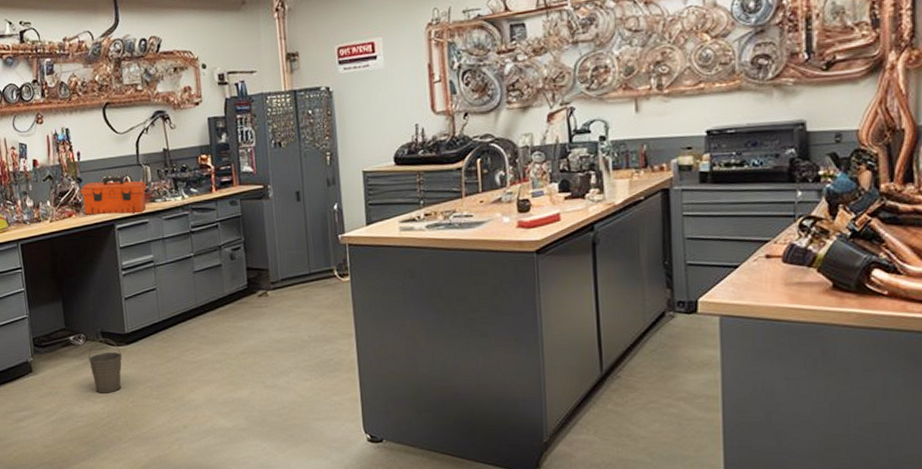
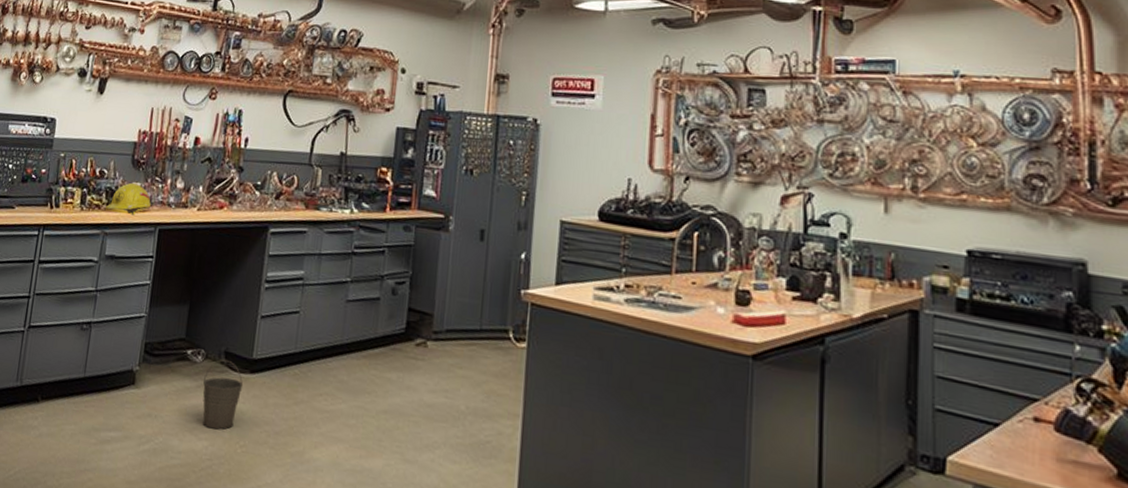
toolbox: present [81,176,147,215] -> none [238,171,314,220]

